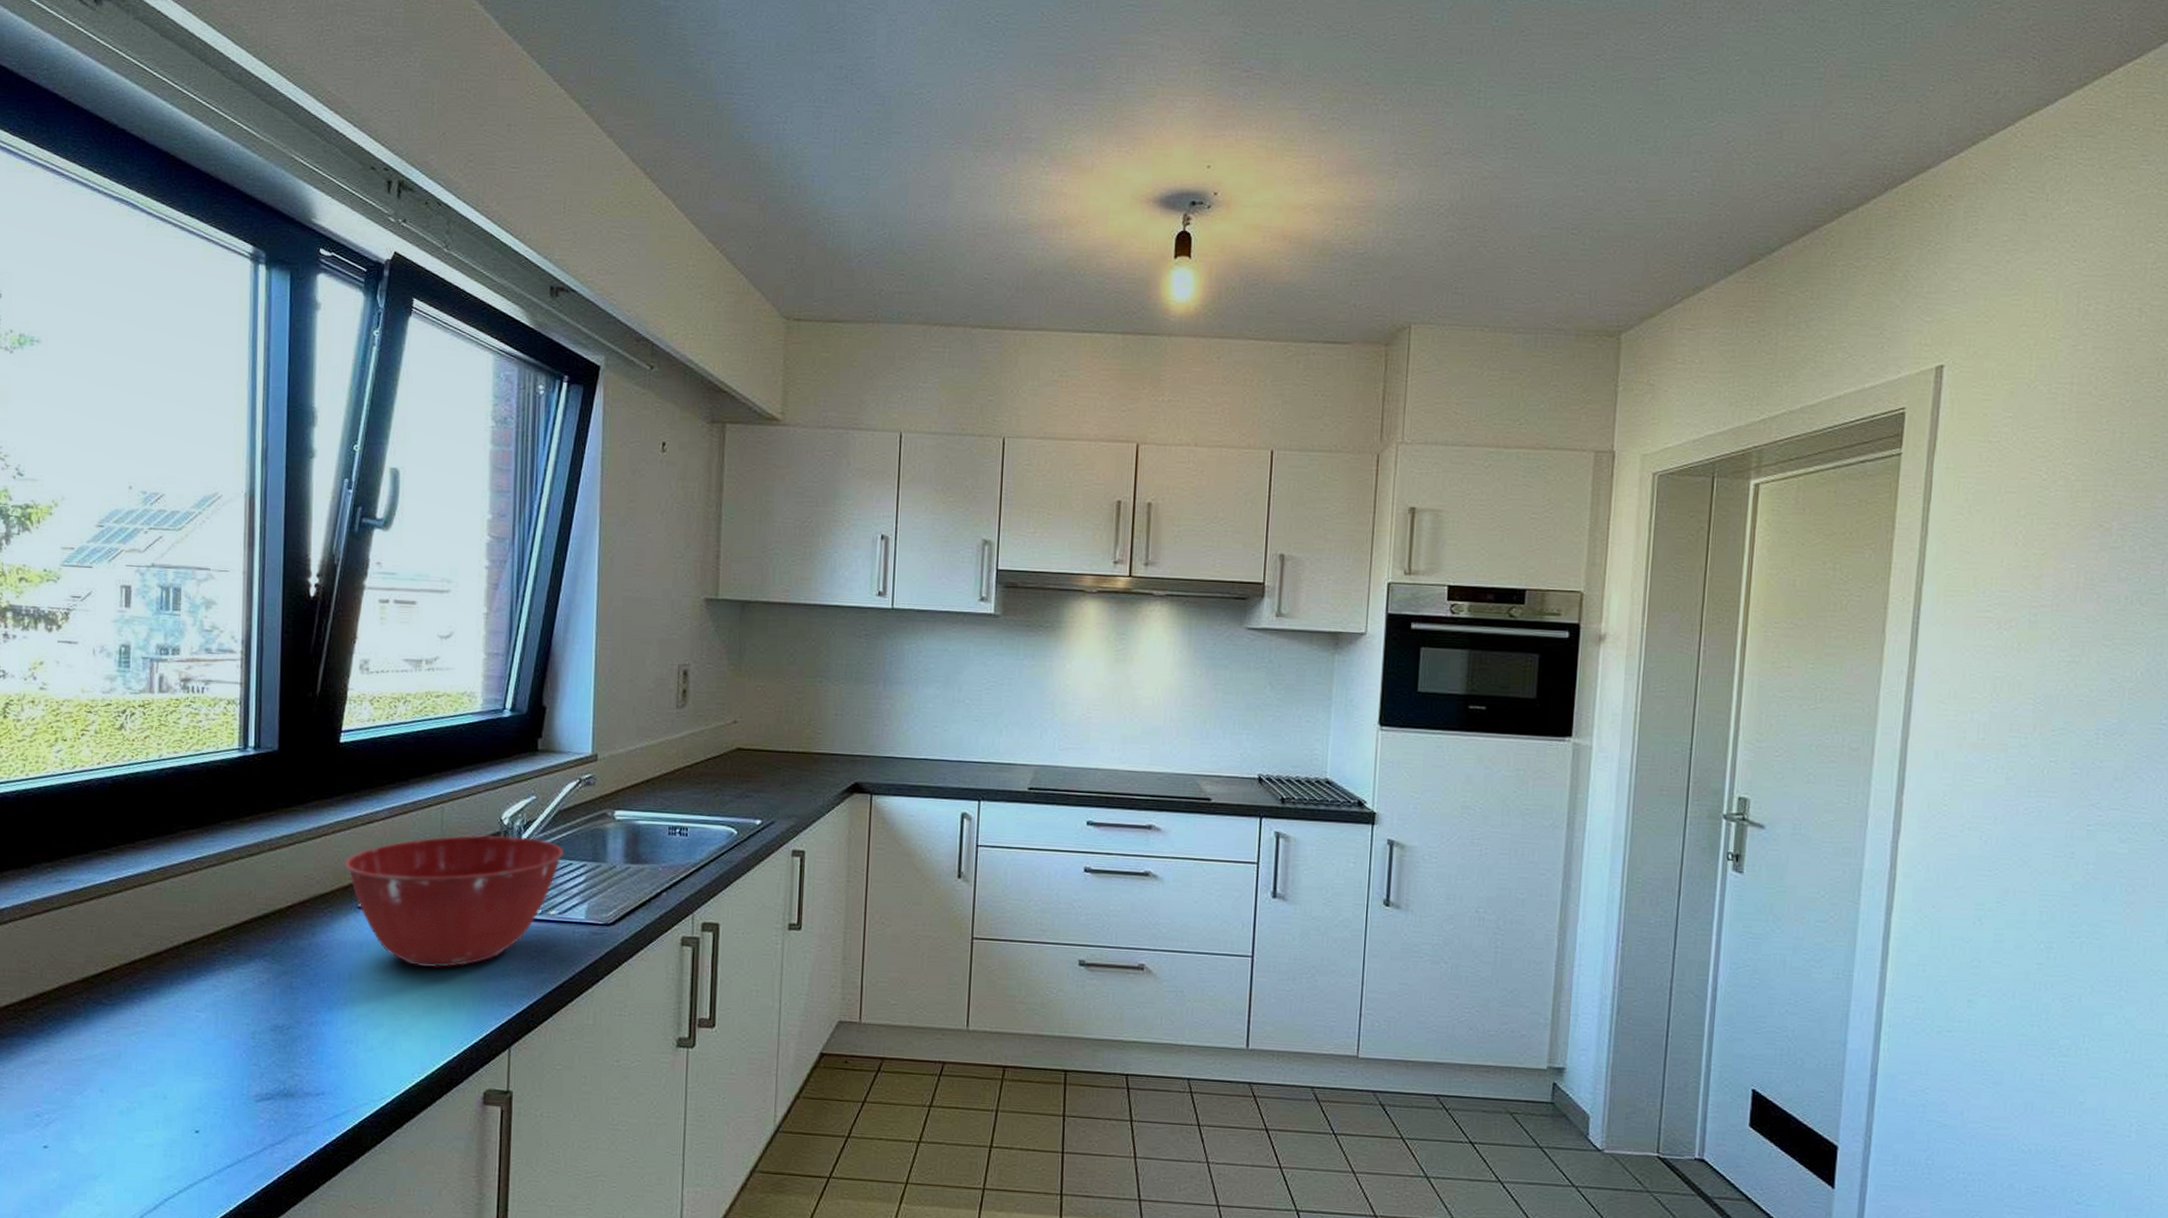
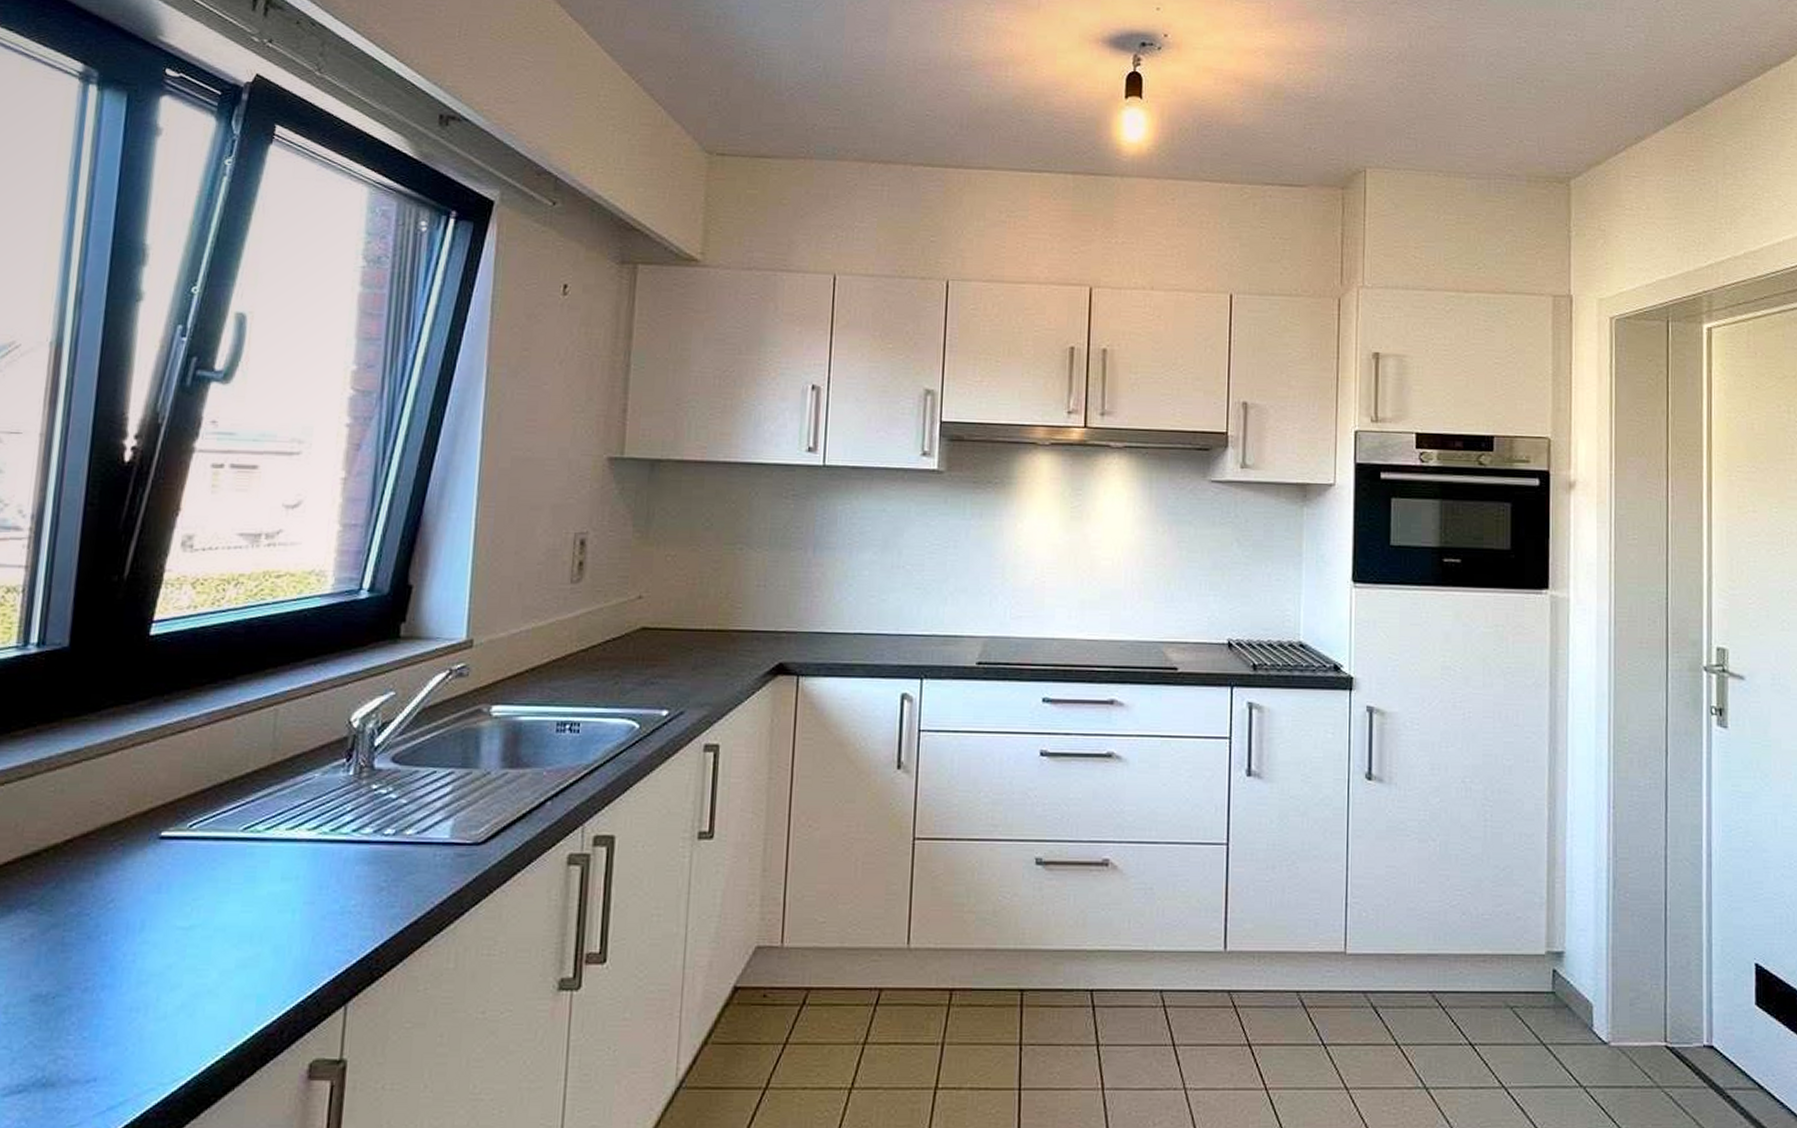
mixing bowl: present [345,835,564,968] -> none [145,740,427,909]

